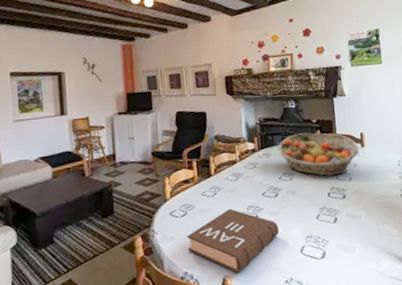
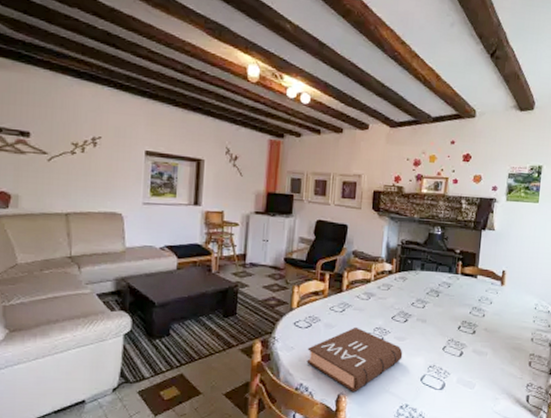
fruit basket: present [277,133,360,176] -> none [415,261,499,310]

